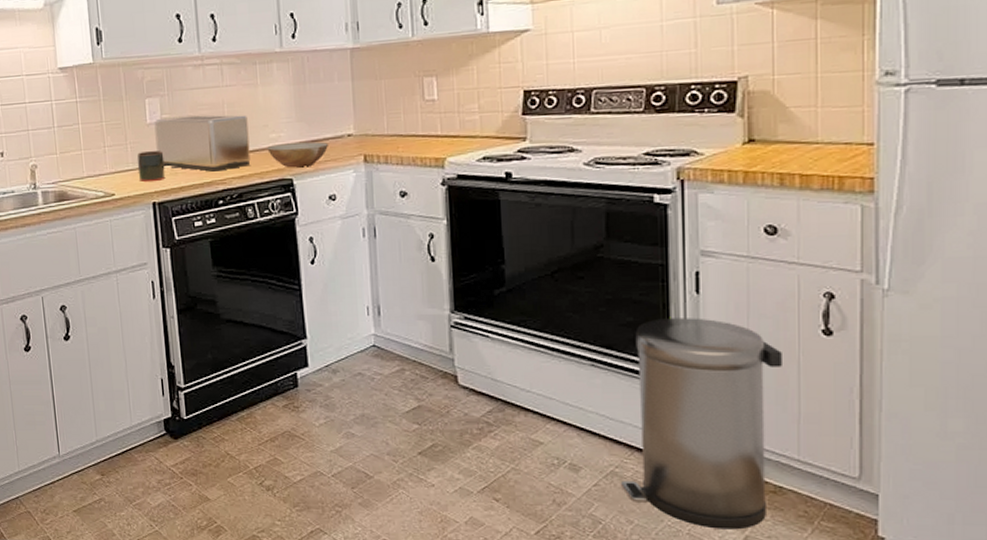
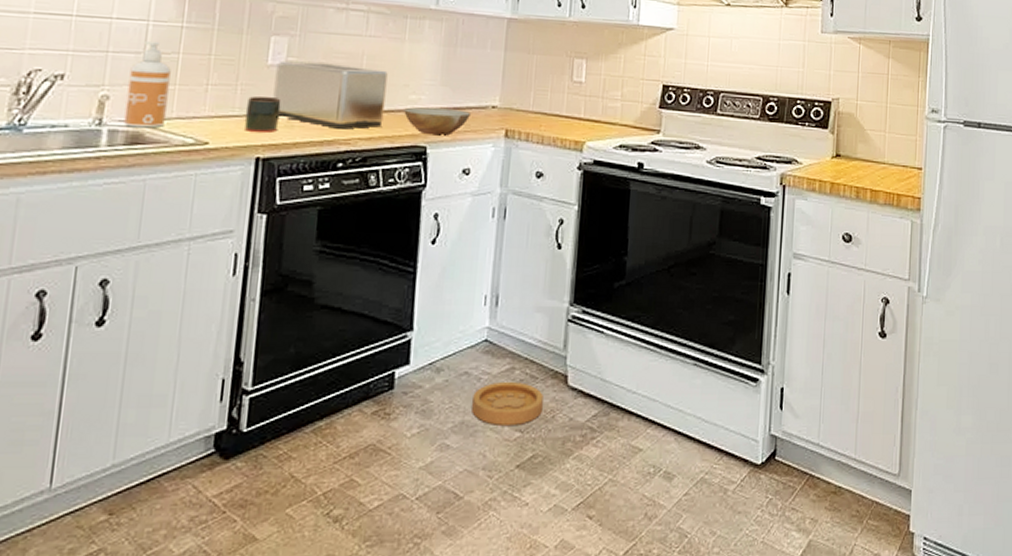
soap dispenser: none [47,117,80,188] -> present [123,42,171,128]
pet bowl: none [369,380,436,420] -> present [472,381,543,427]
pedal bin: present [620,318,782,530] -> none [708,318,849,535]

